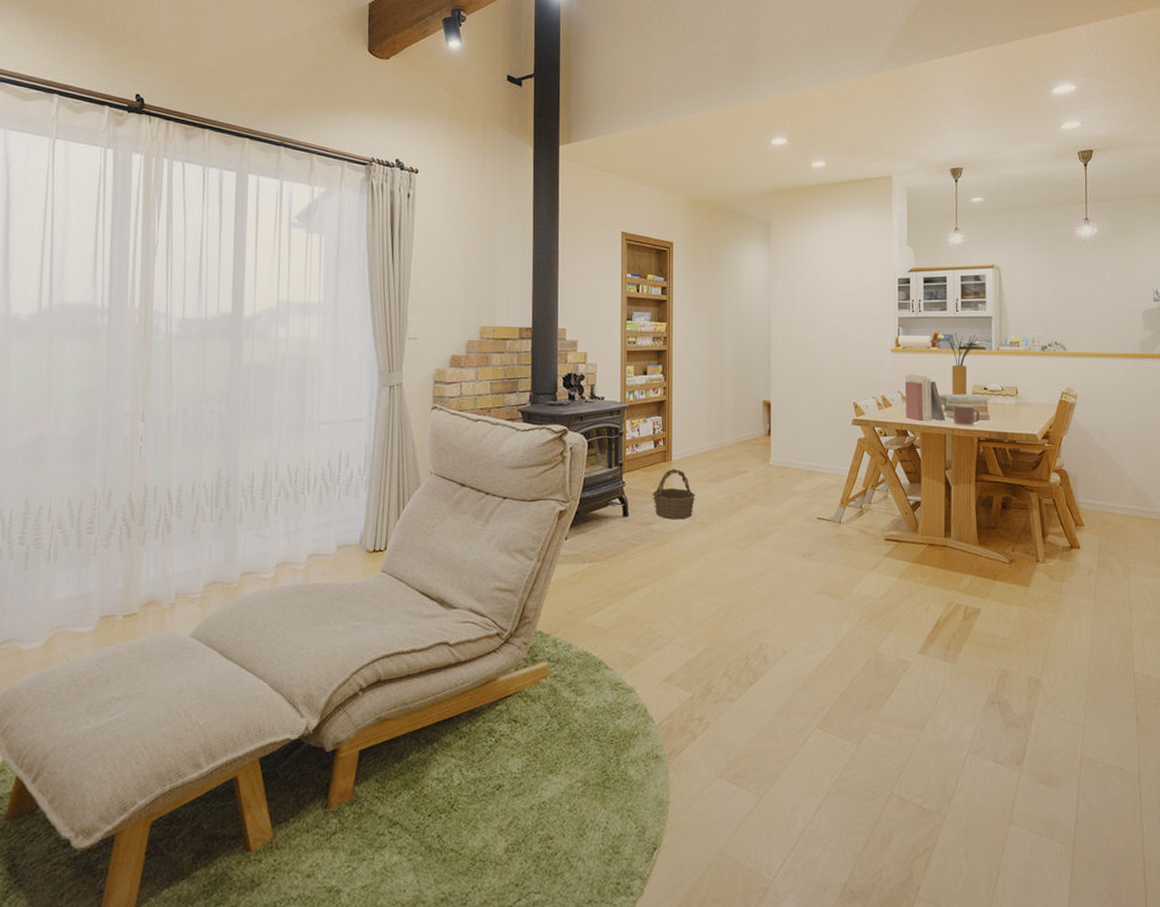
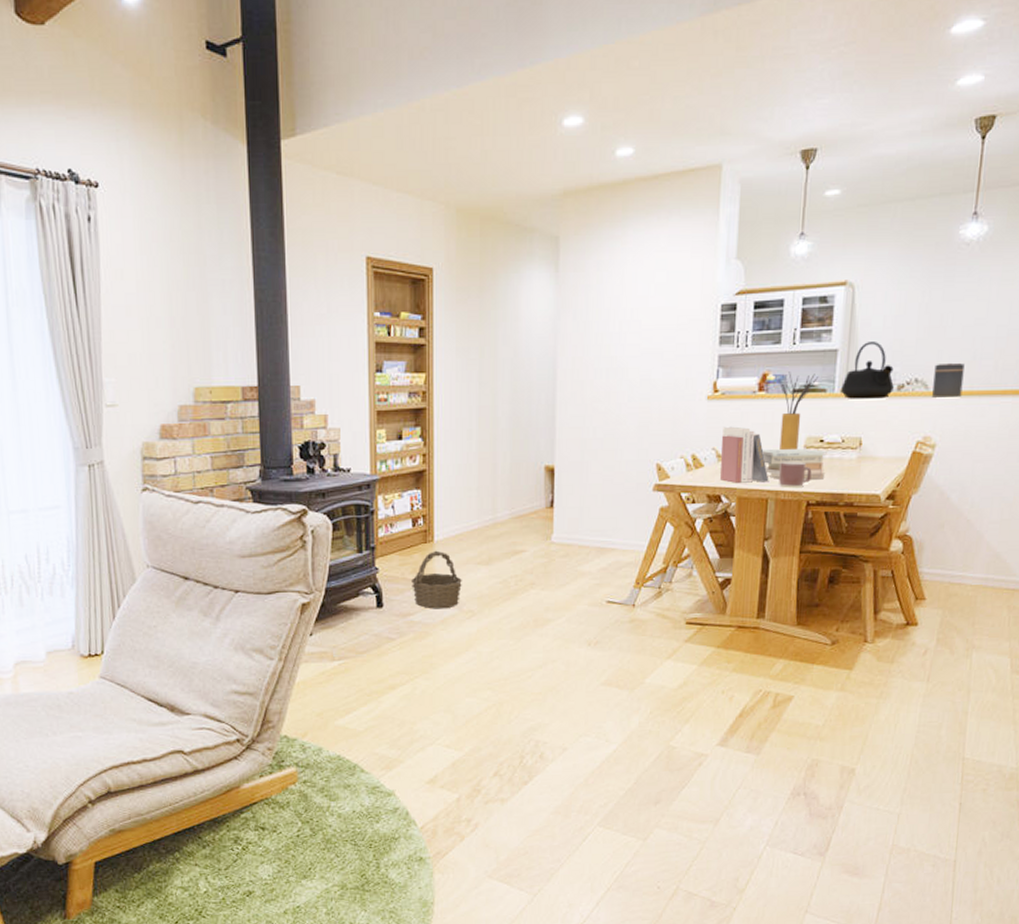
kettle: none [997,312,1039,357] -> present [841,342,894,399]
cylinder: none [1069,330,1093,358] -> present [932,362,965,397]

